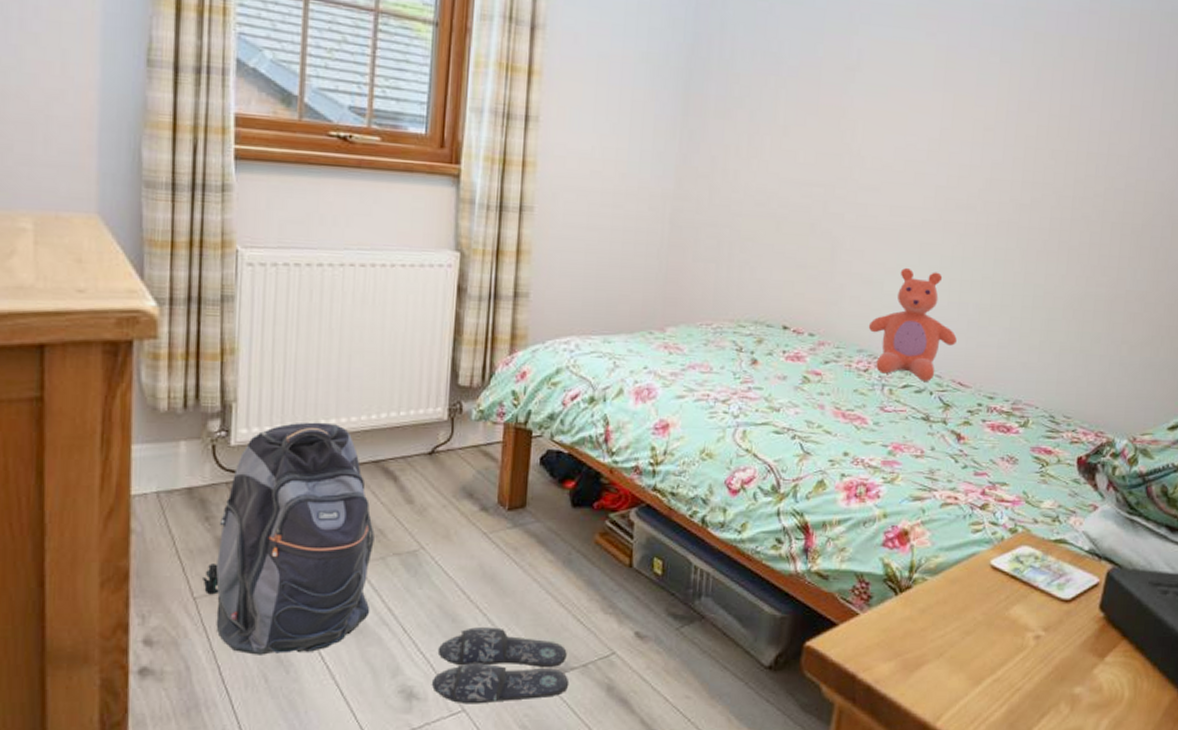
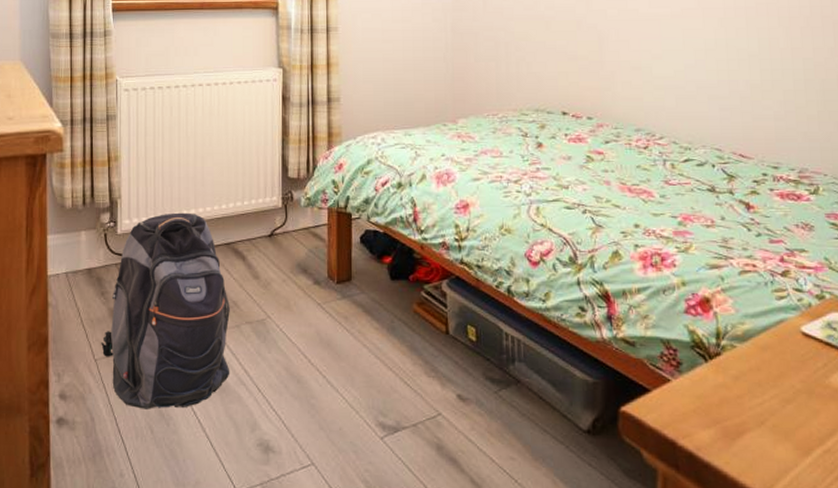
slippers: present [432,627,568,704] -> none [285,388,401,459]
teddy bear: present [868,267,957,381] -> none [642,52,732,155]

